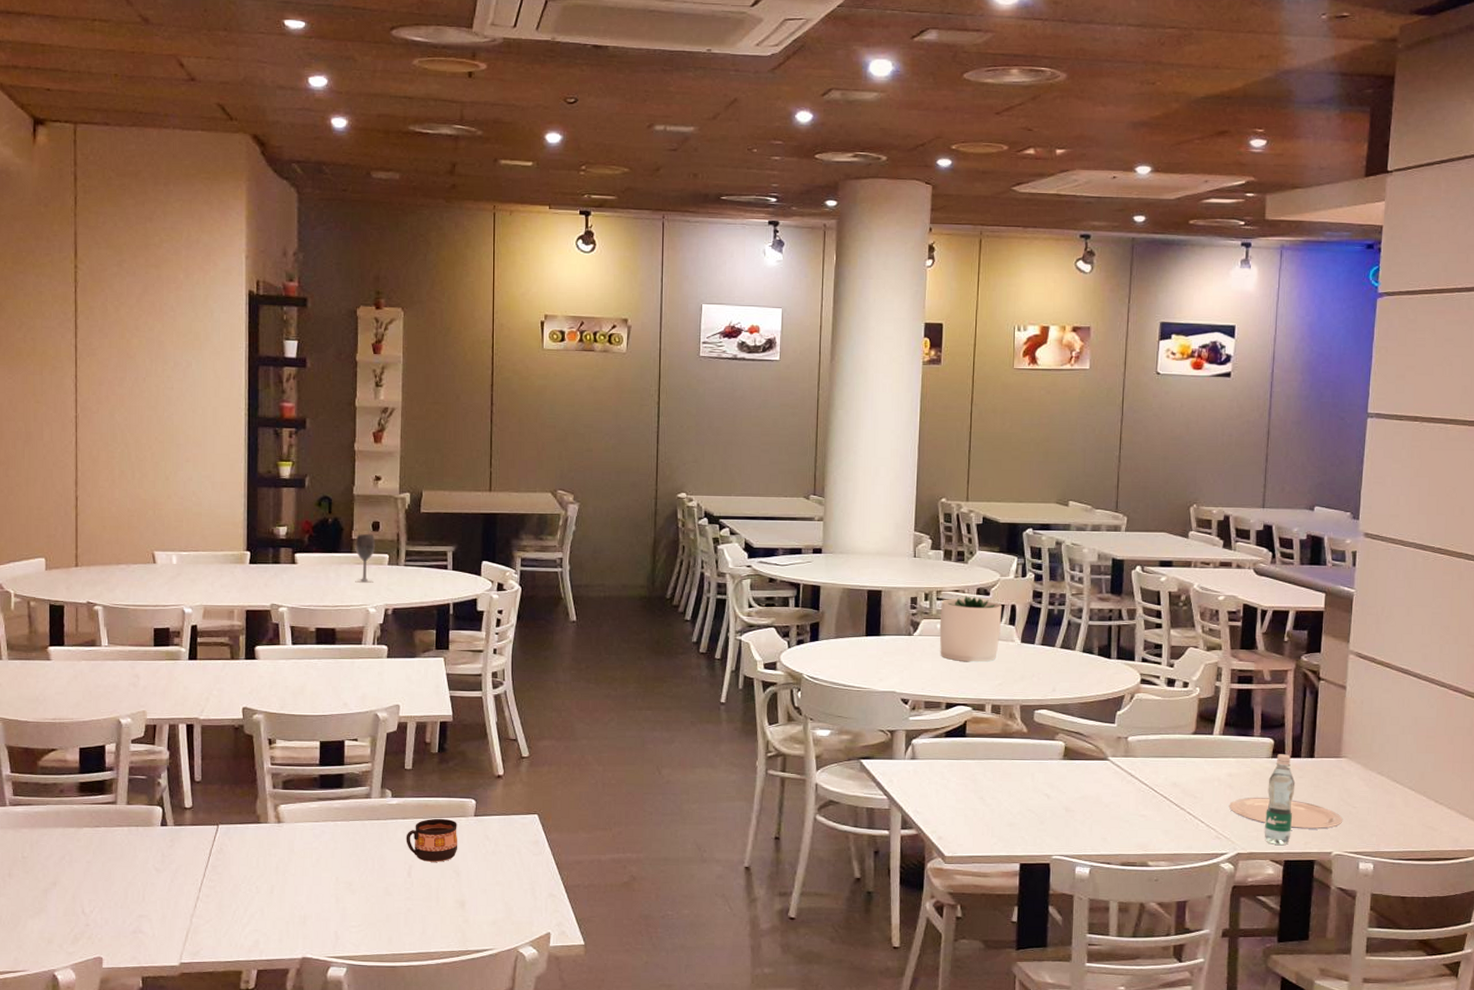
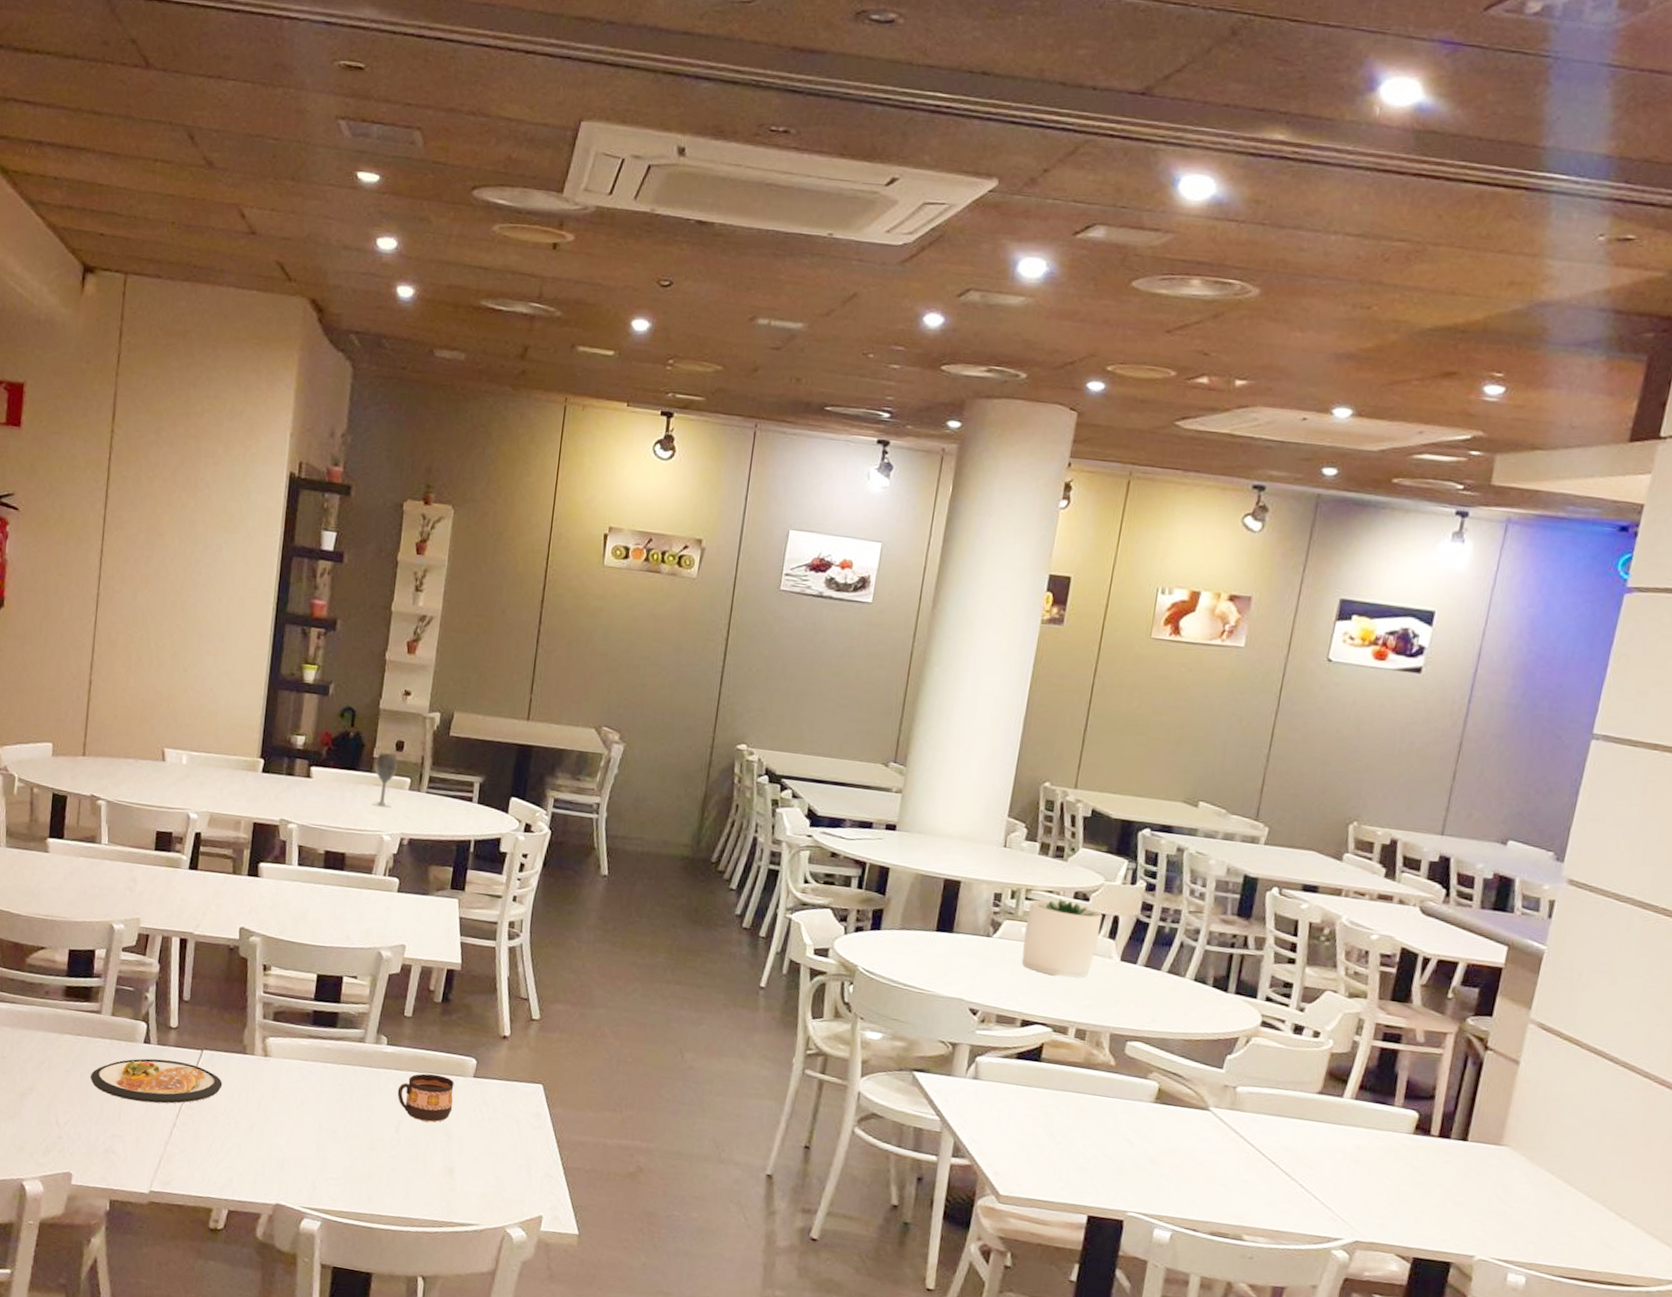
dish: none [112,838,241,881] -> present [91,1058,223,1104]
plate: present [1229,797,1342,830] -> none [1352,1177,1494,1228]
bottle: present [1264,754,1296,845] -> none [1391,1131,1440,1239]

